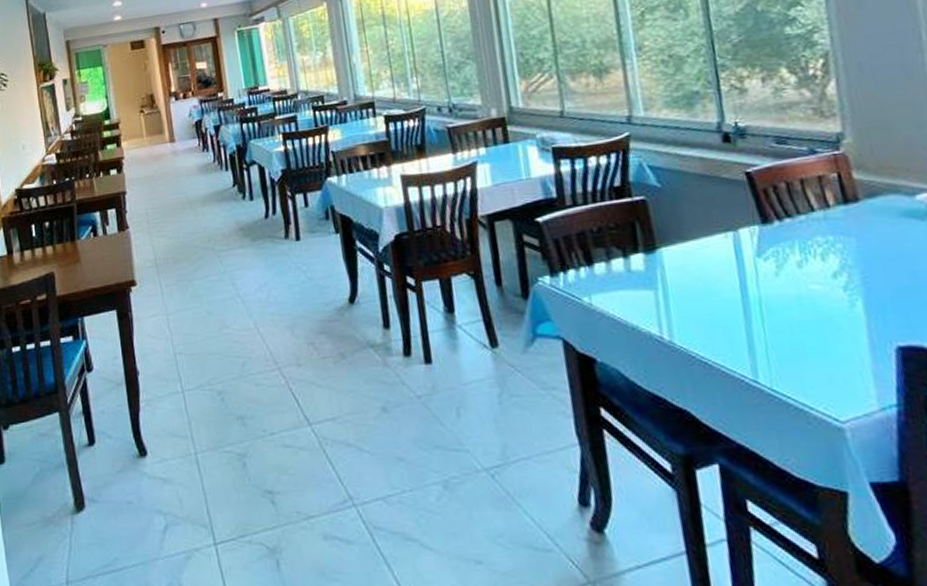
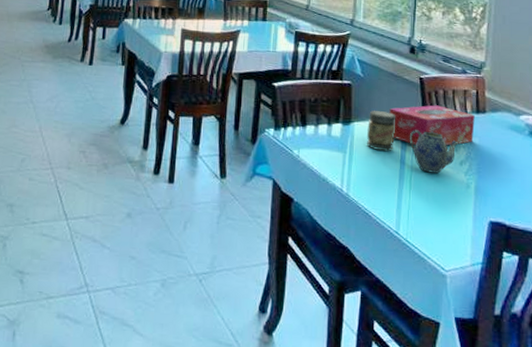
jar: none [680,226,726,279] -> present [367,109,396,152]
tissue box: none [708,203,848,262] -> present [389,105,475,146]
teapot: none [746,240,824,296] -> present [409,130,458,174]

